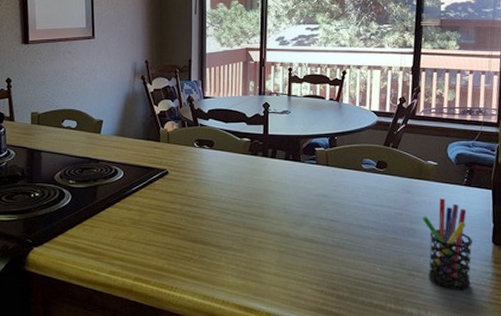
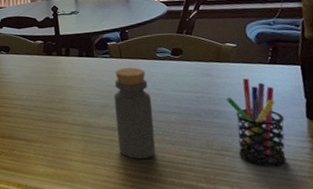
bottle: none [314,177,352,274] -> present [113,67,156,159]

